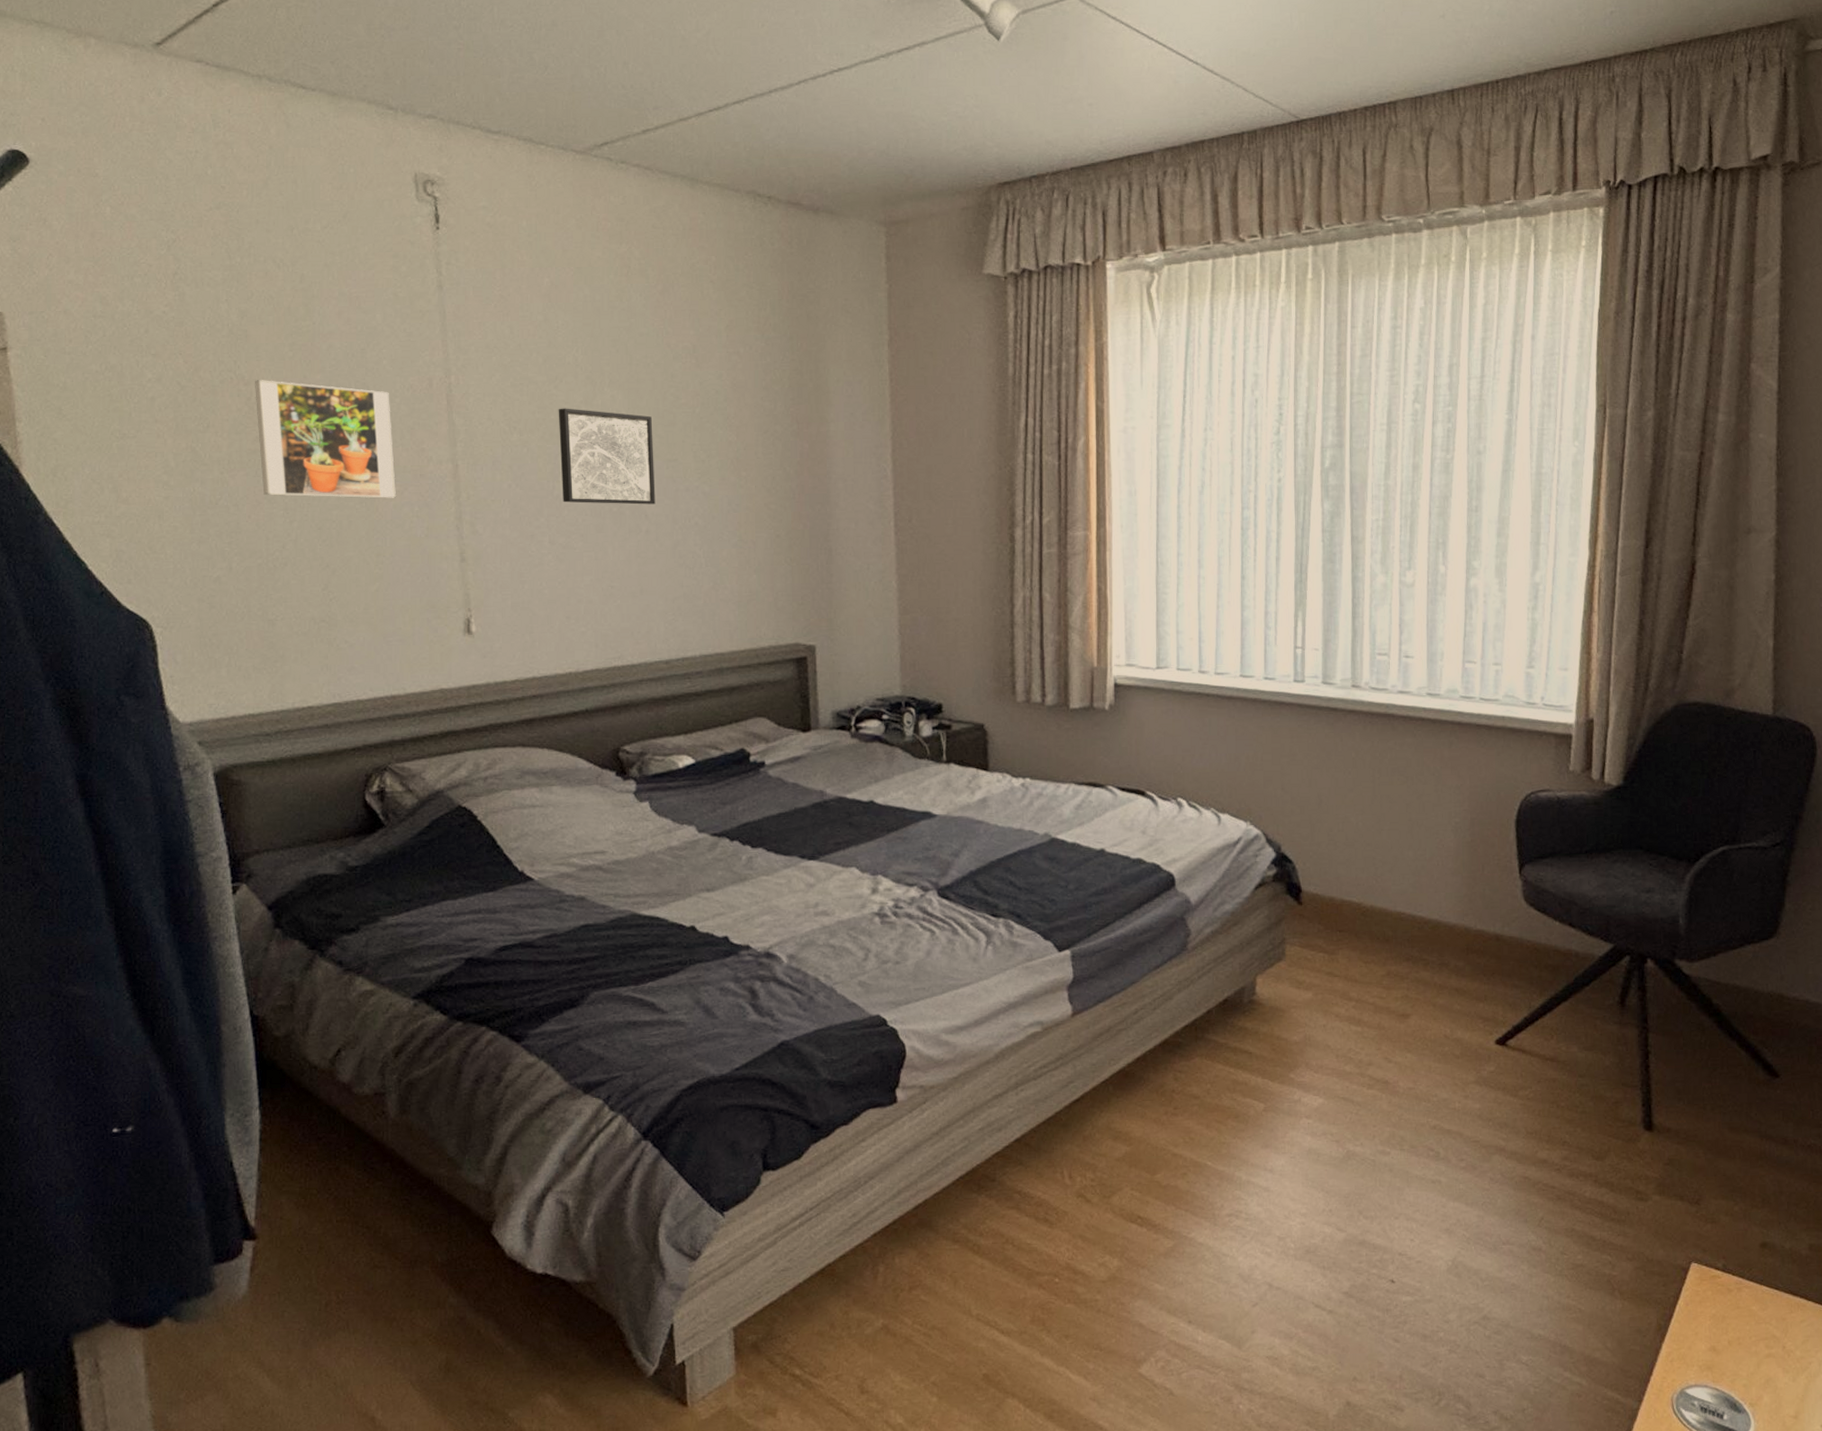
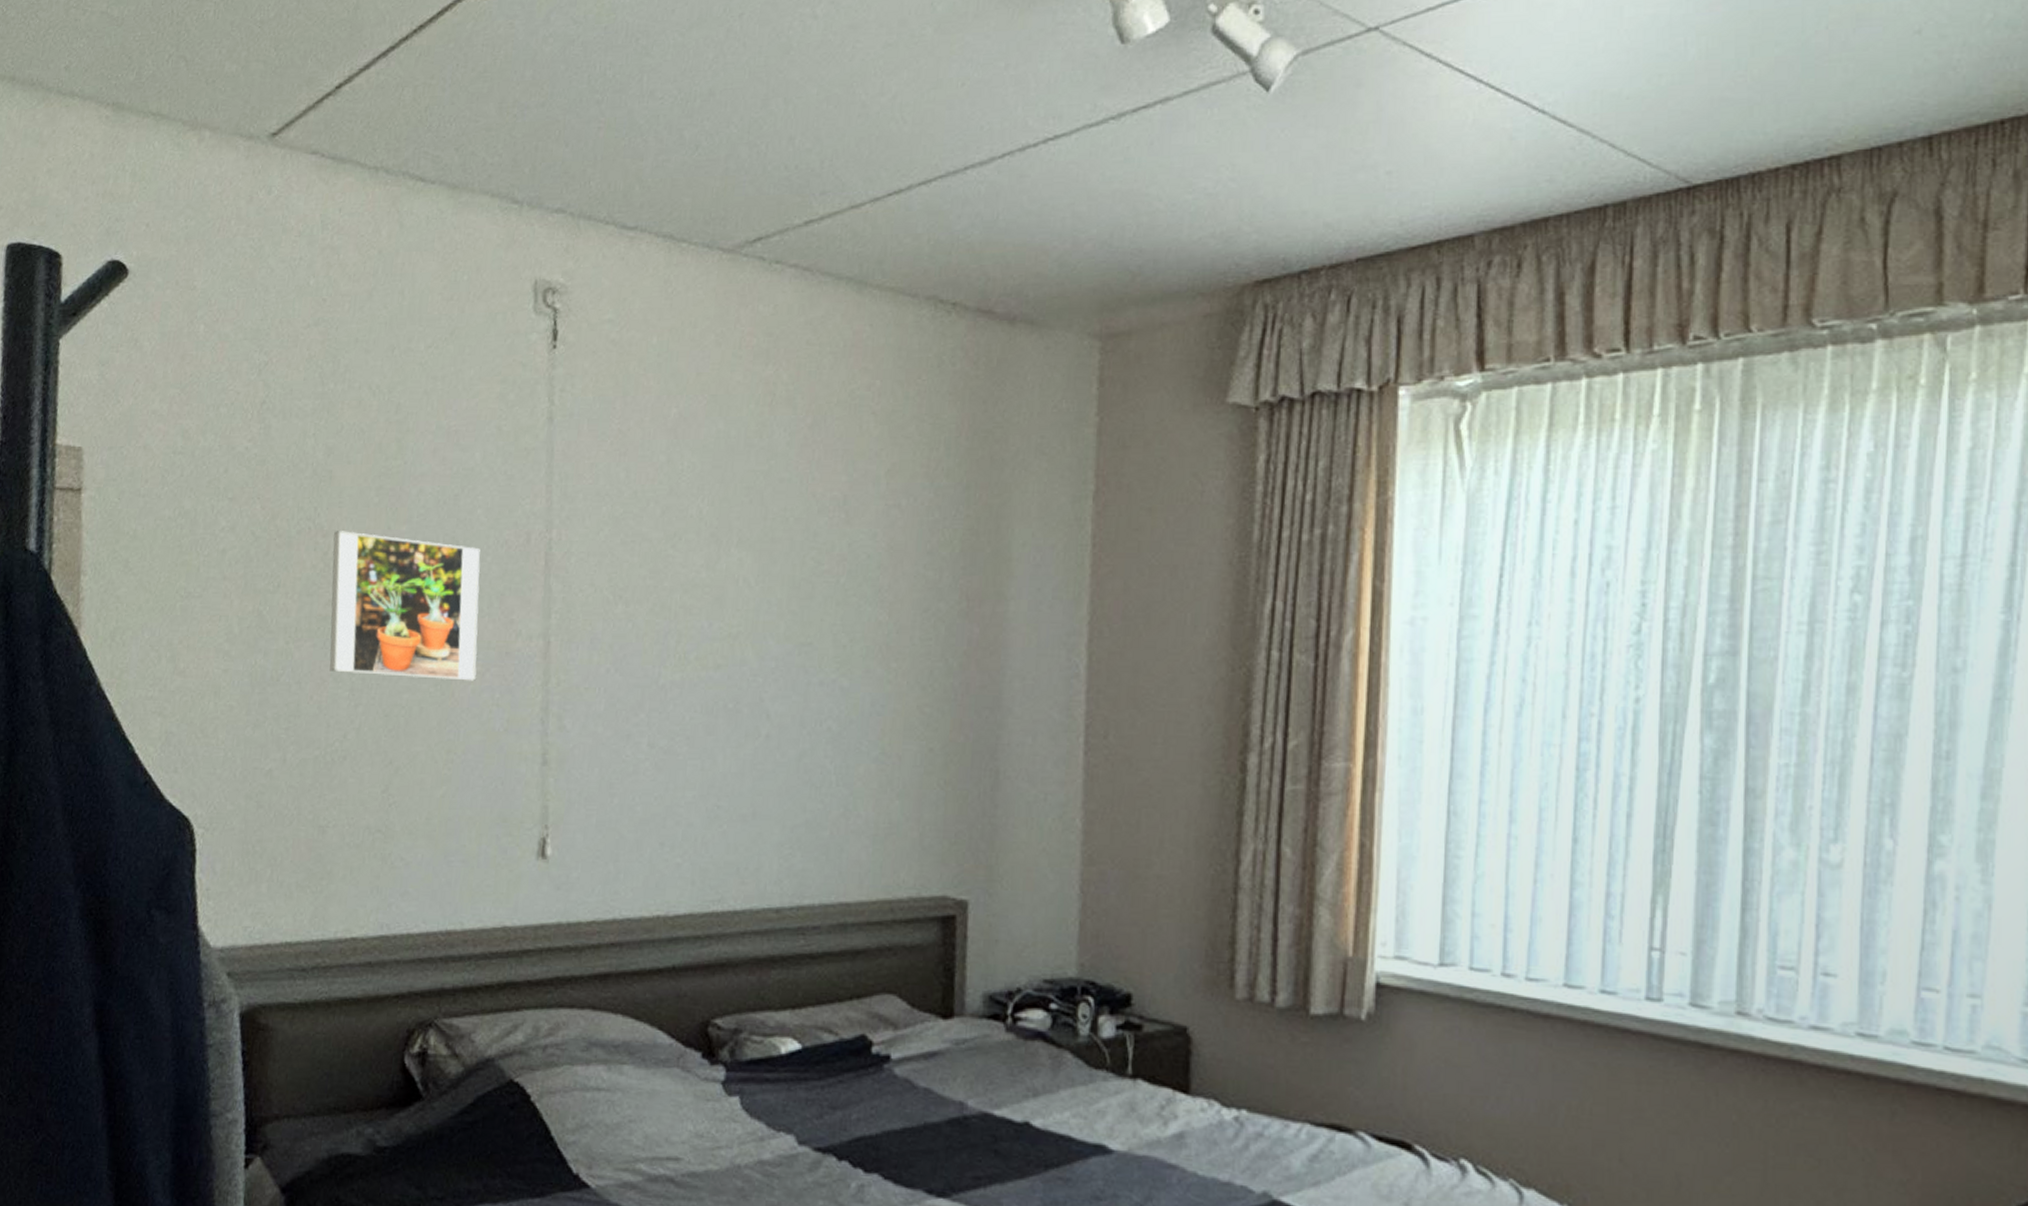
wall art: present [558,408,656,505] -> none [669,573,786,701]

